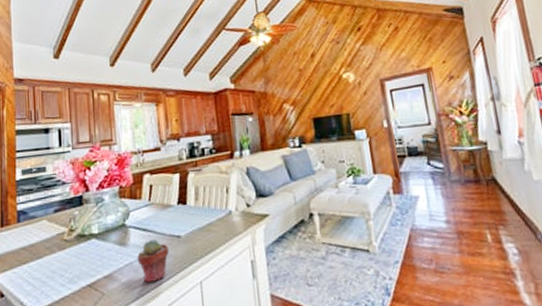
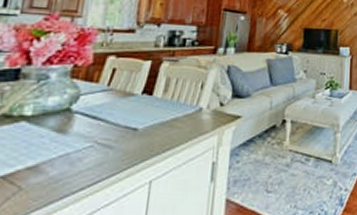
potted succulent: present [137,239,169,283] -> none [76,130,120,178]

